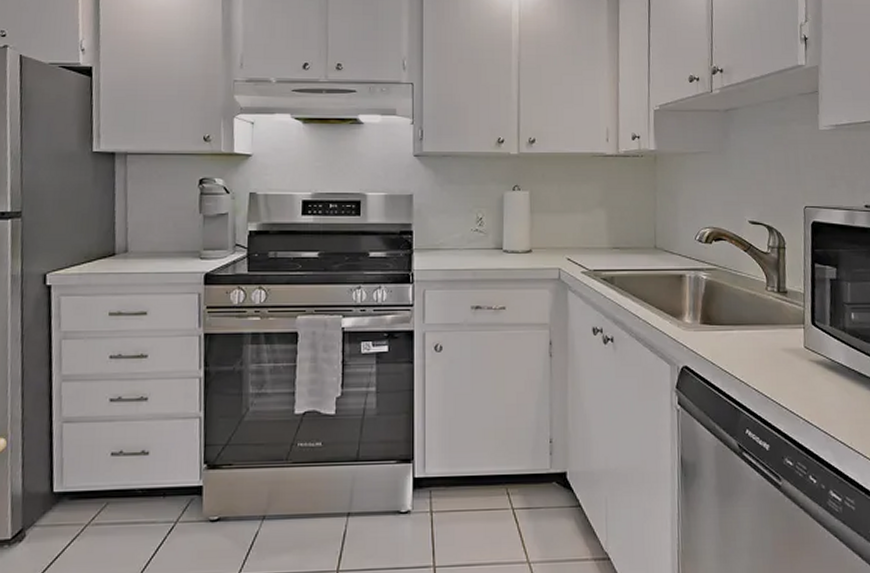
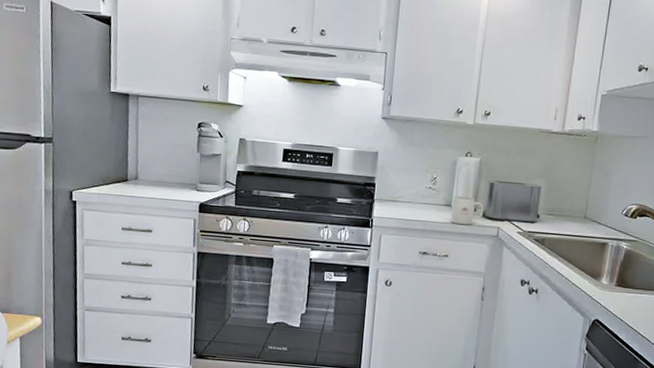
mug: none [503,236,541,270] -> present [450,195,484,225]
toaster: none [537,214,605,262] -> present [482,179,542,223]

